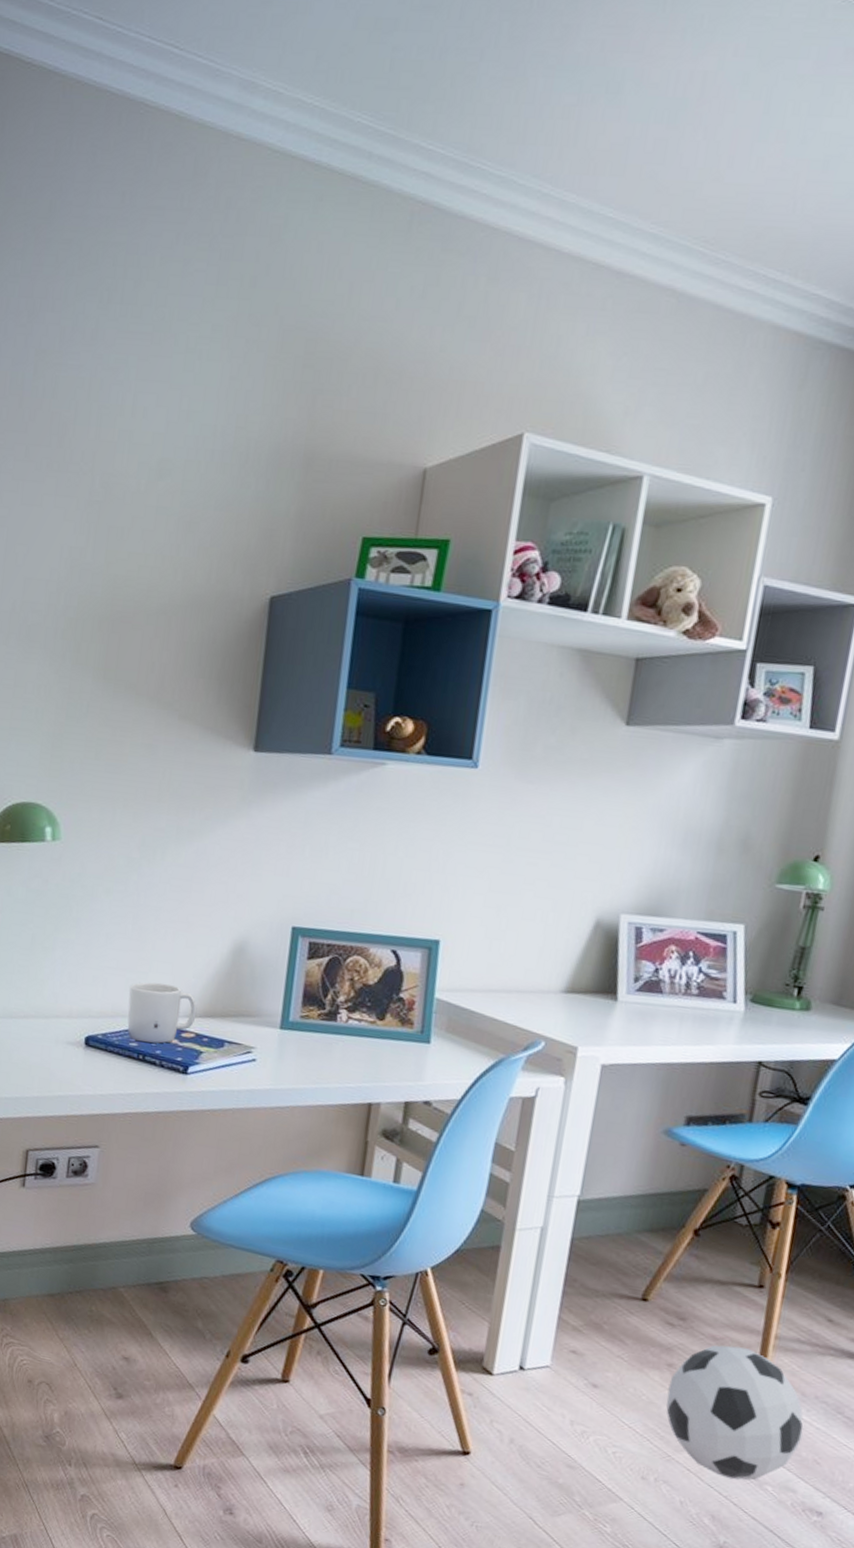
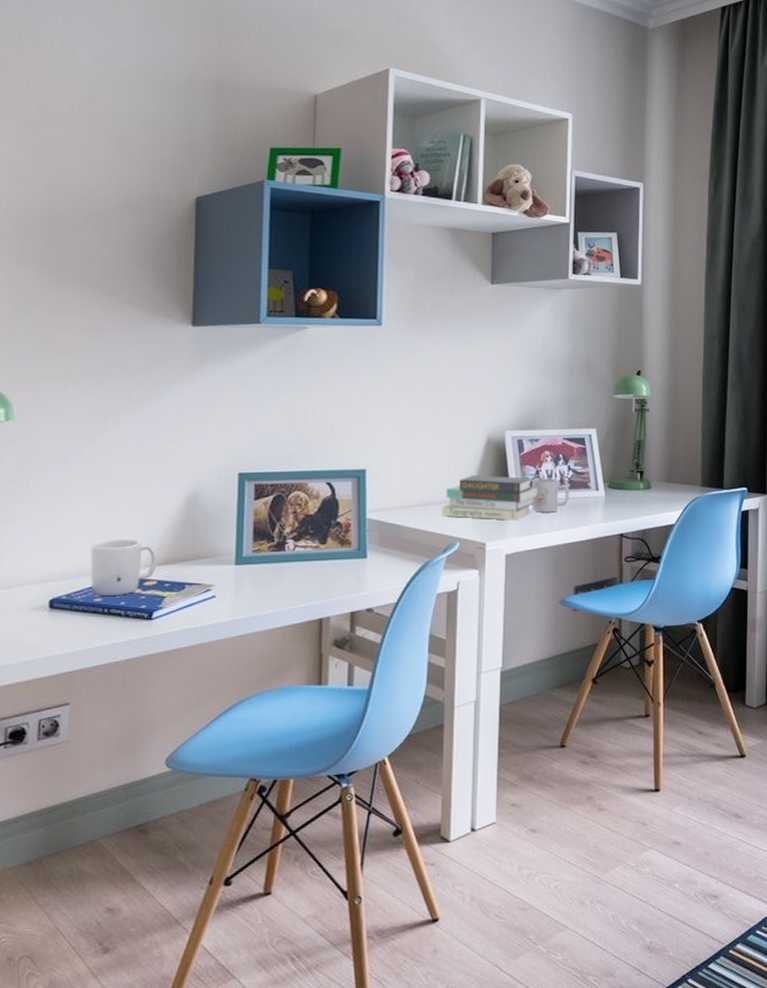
books: none [527,964,655,1026] -> present [442,476,538,521]
mug: none [643,977,697,1023] -> present [531,478,569,513]
soccer ball: present [666,1345,804,1481] -> none [590,770,695,886]

